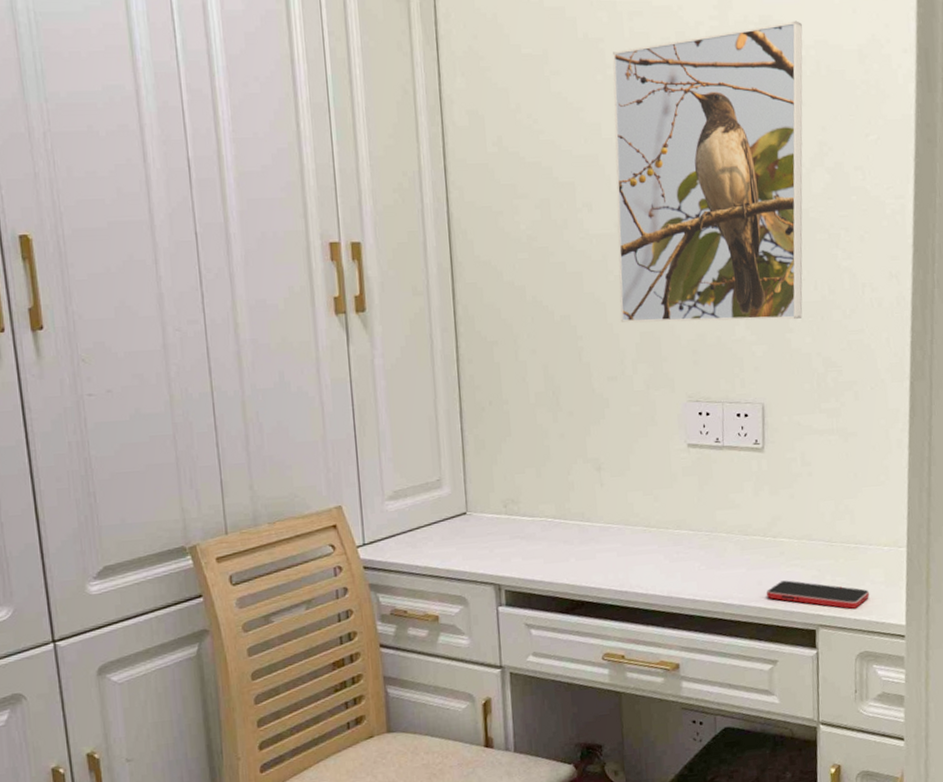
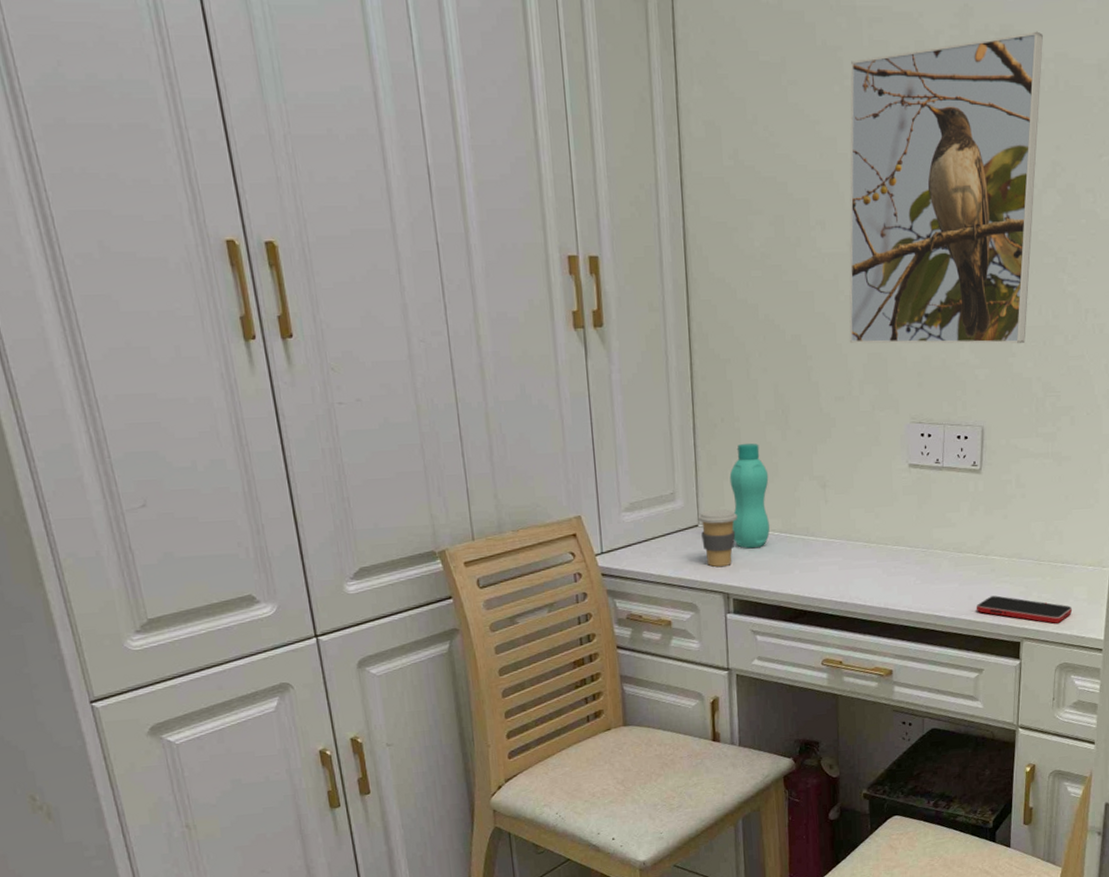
coffee cup: none [466,495,508,557] -> present [698,509,737,567]
bottle: none [499,426,543,537] -> present [729,443,770,549]

